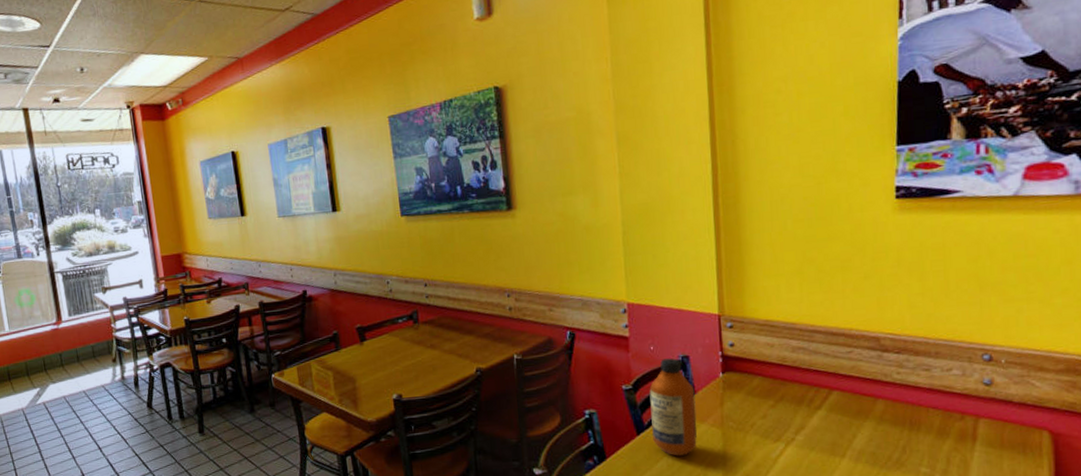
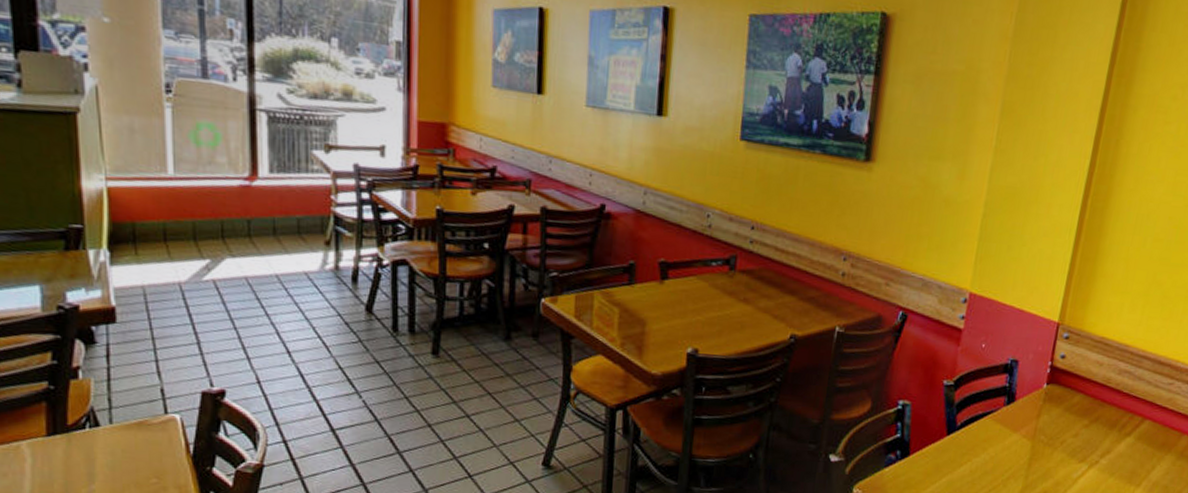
bottle: present [649,358,698,456] -> none [961,359,1016,464]

